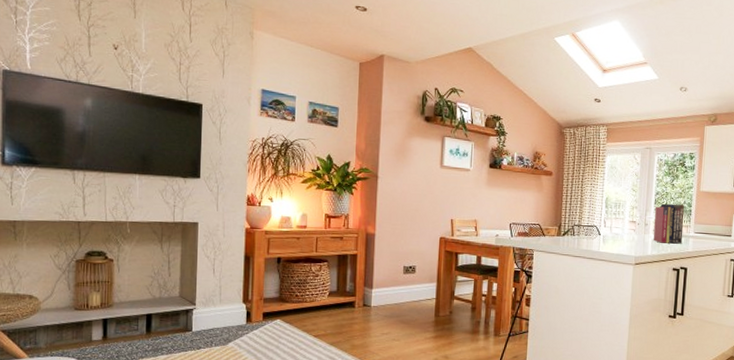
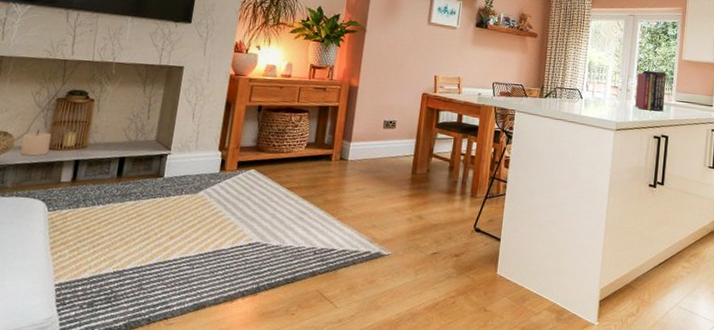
candle: none [48,291,76,318] -> present [20,130,52,157]

